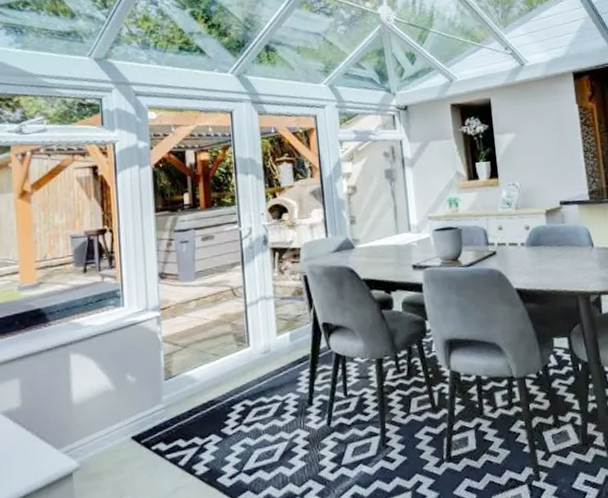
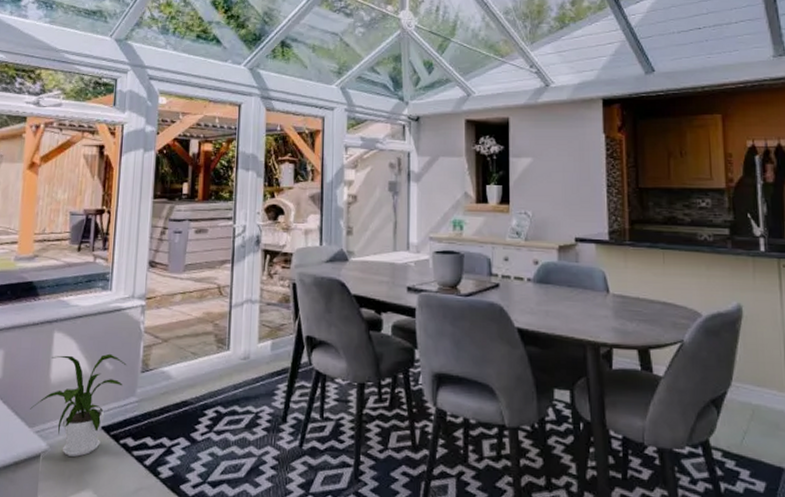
house plant: none [55,366,149,470] -> present [30,353,127,457]

